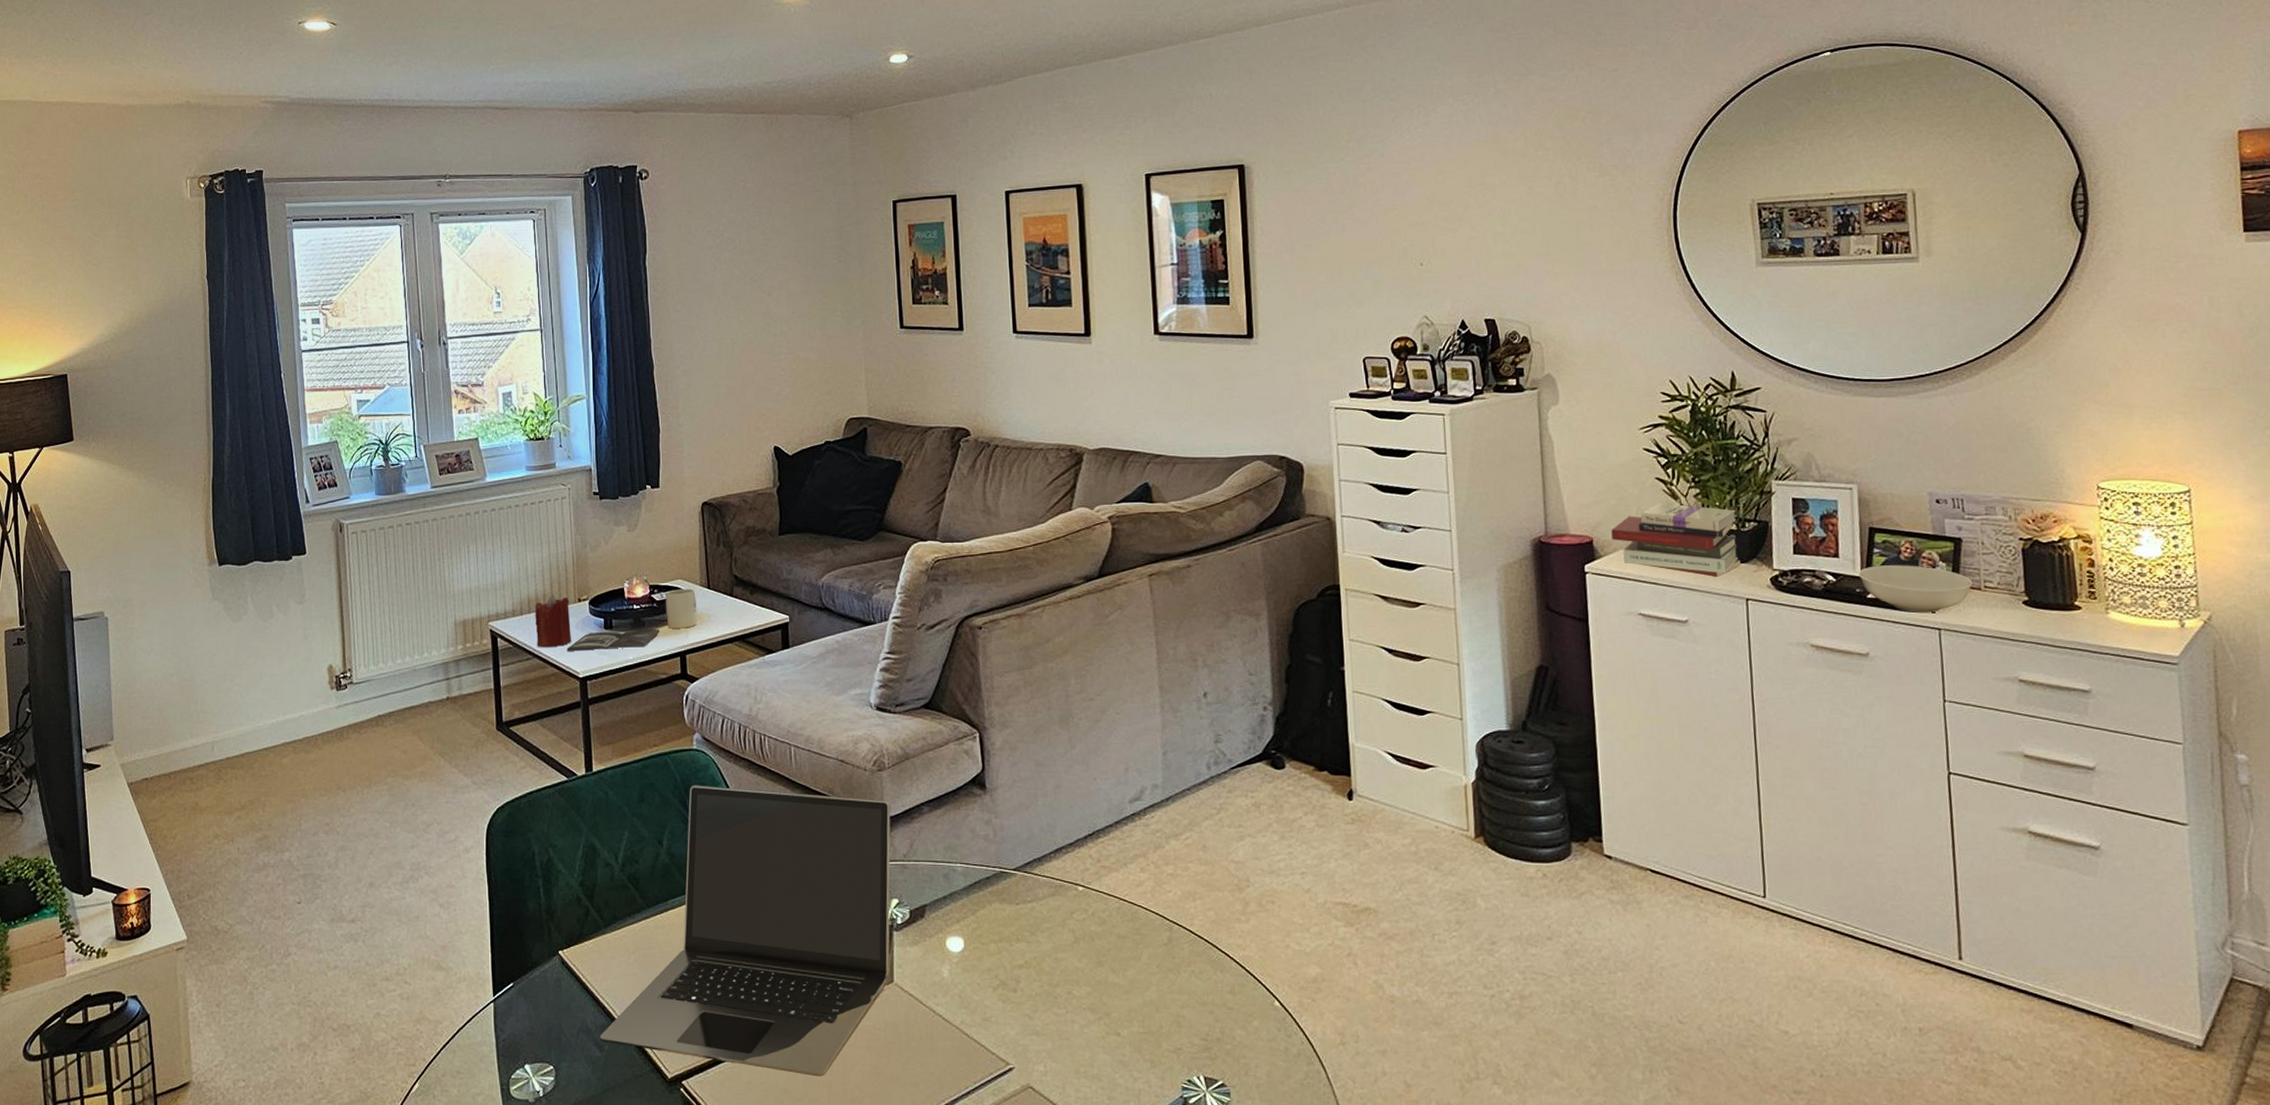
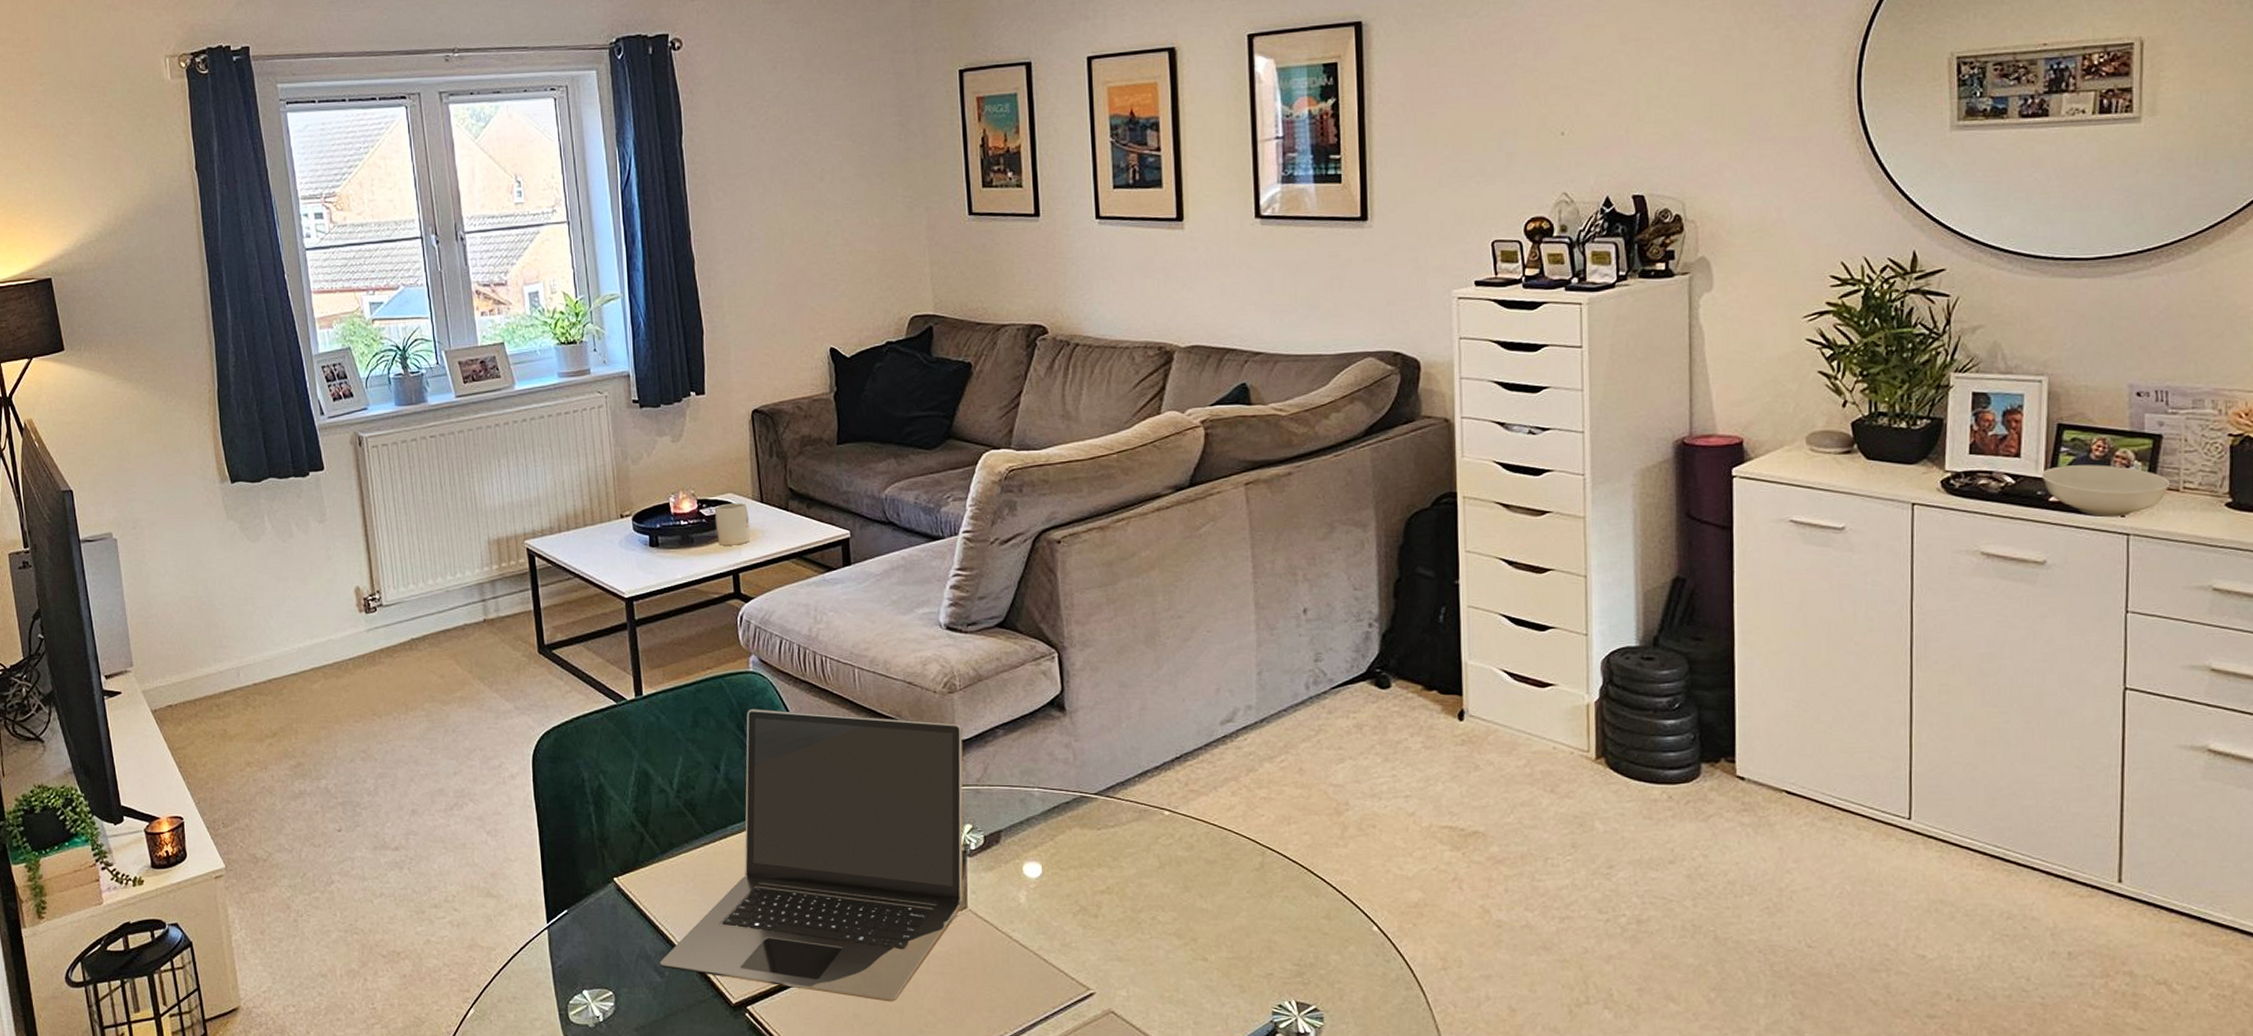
candle: present [535,594,571,647] -> none [574,510,614,566]
magazine: present [567,628,660,651] -> none [610,545,710,570]
books: present [1611,502,1741,577] -> none [1764,398,1908,480]

